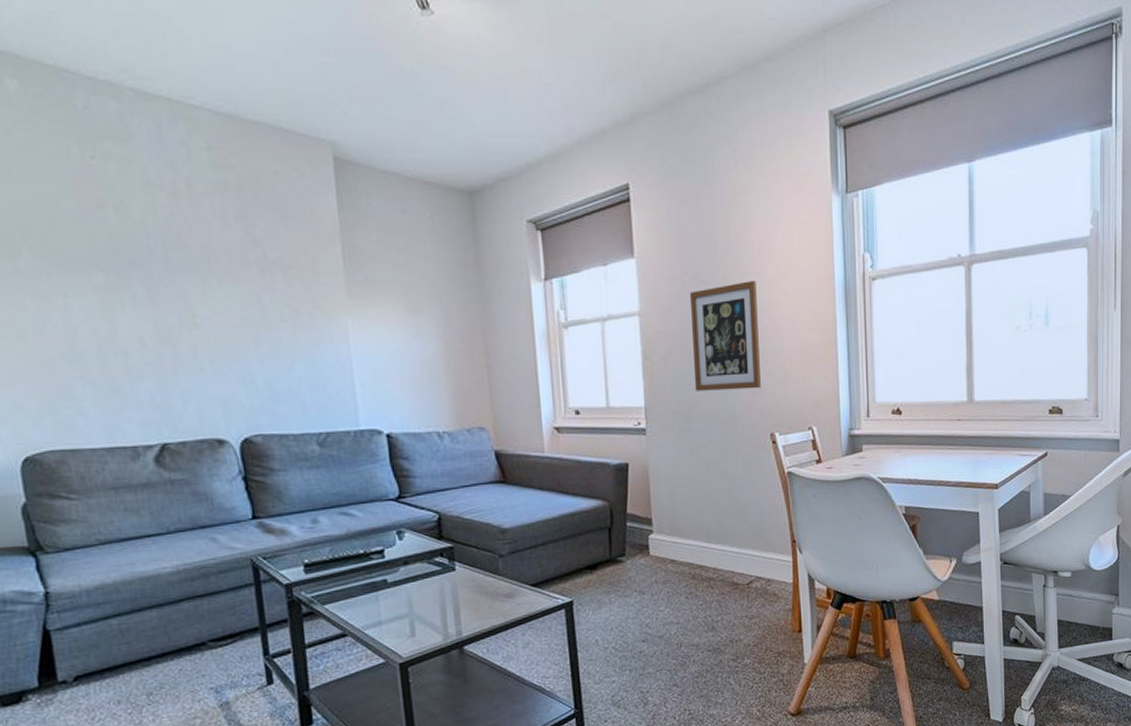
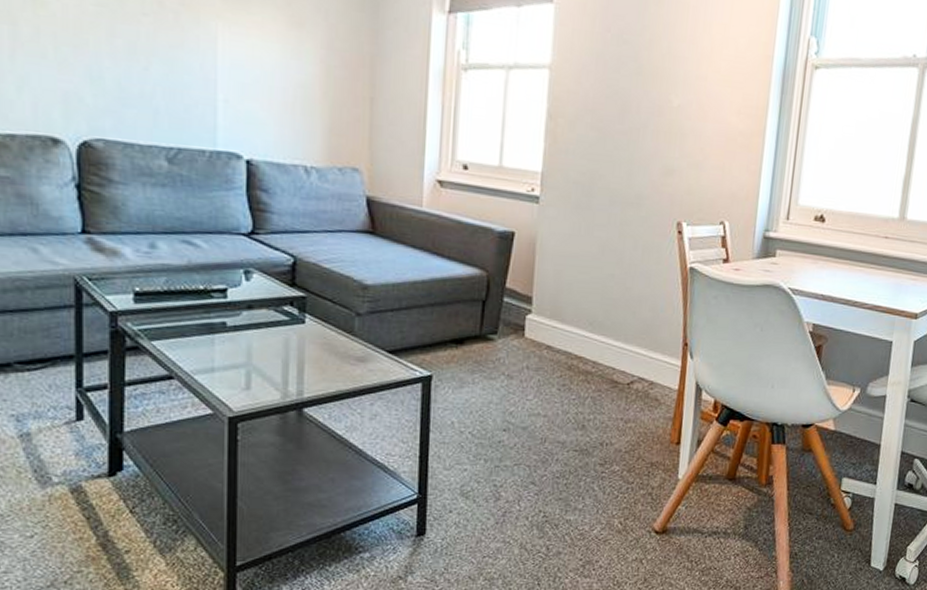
wall art: present [689,280,761,391] -> none [601,48,686,171]

